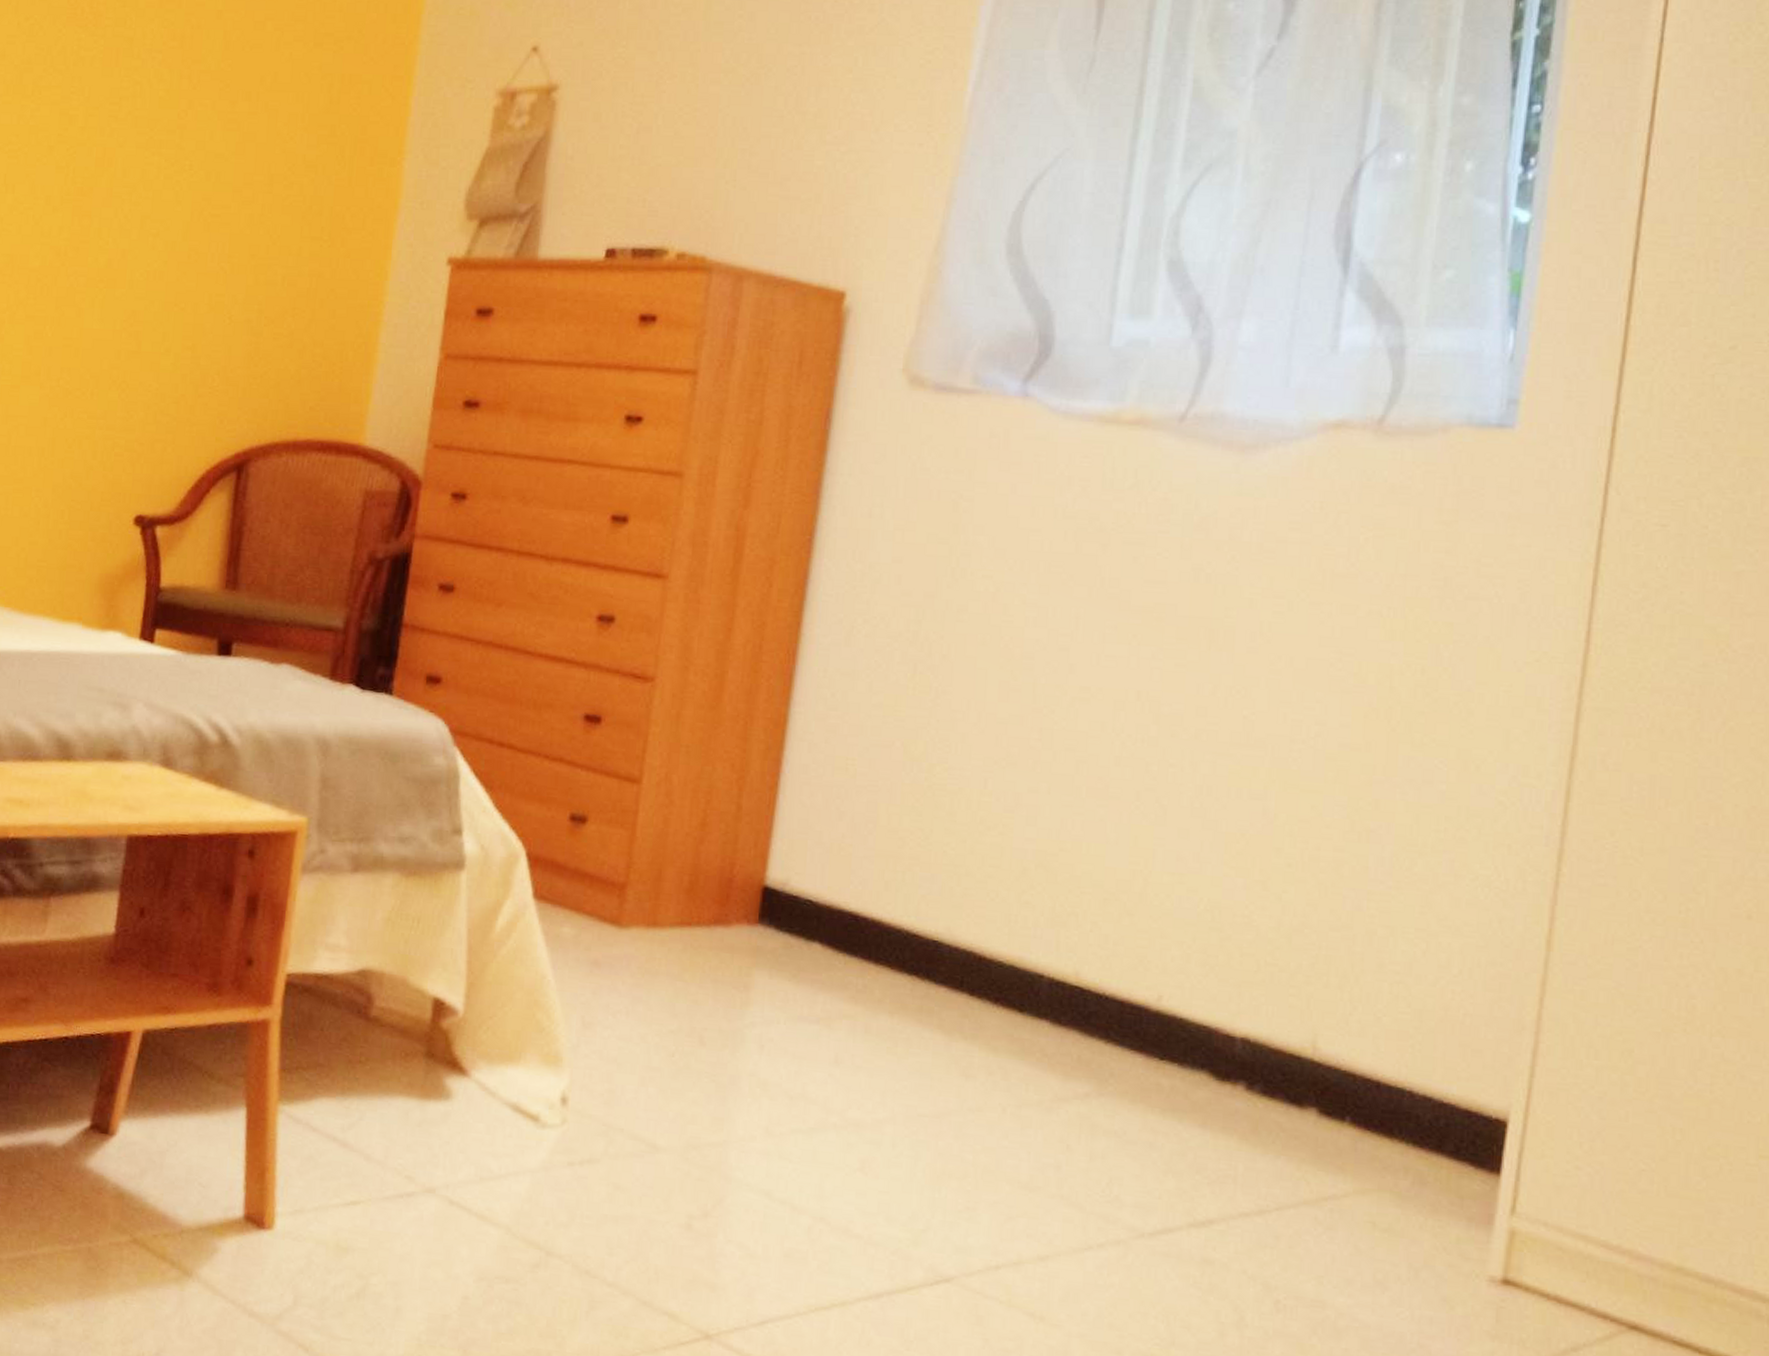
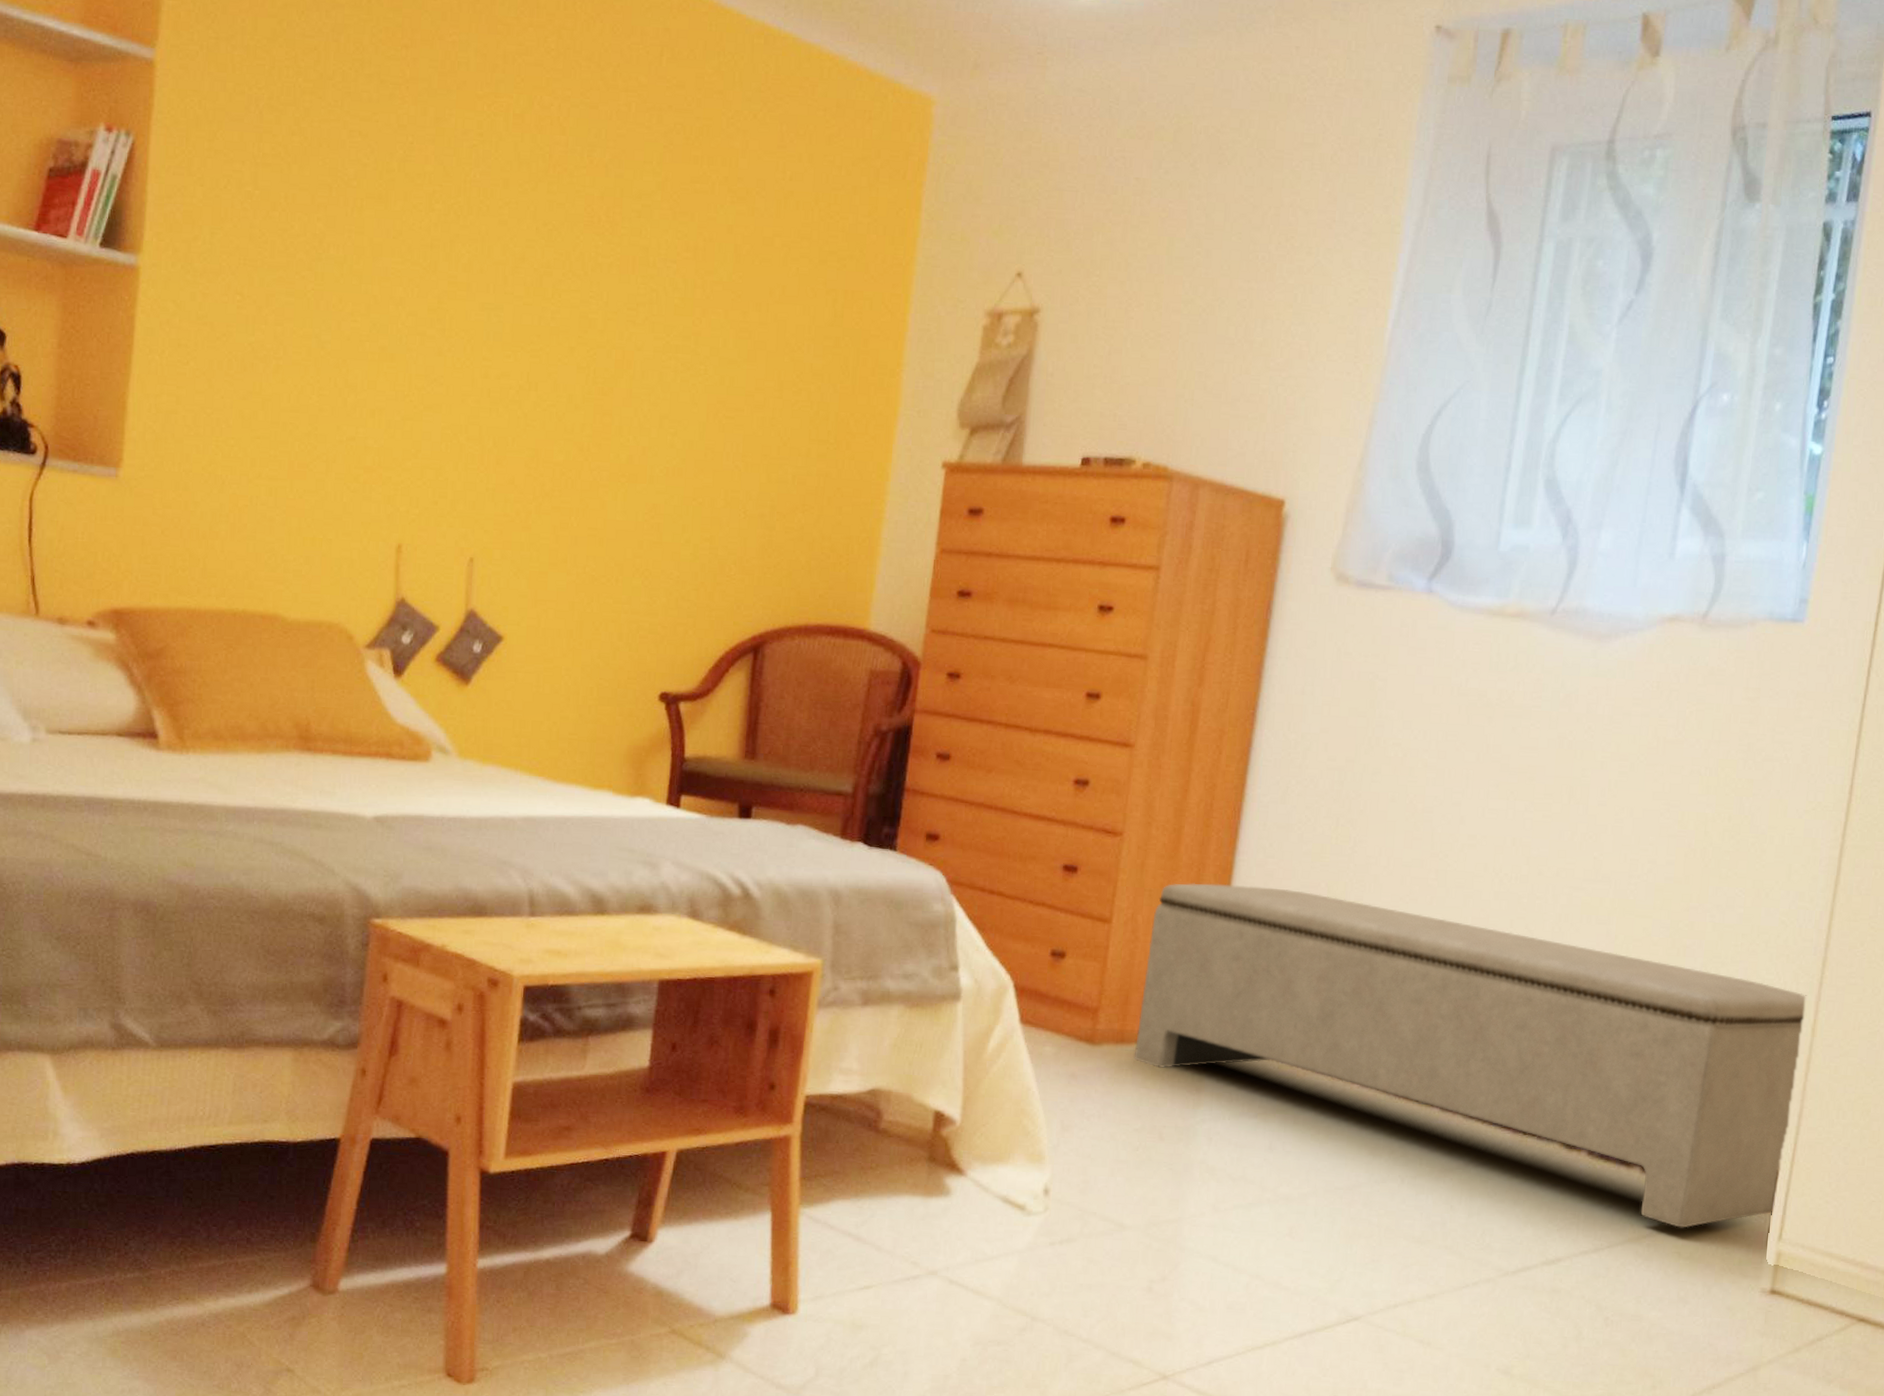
bench: none [668,738,1539,1191] -> present [1134,883,1808,1228]

